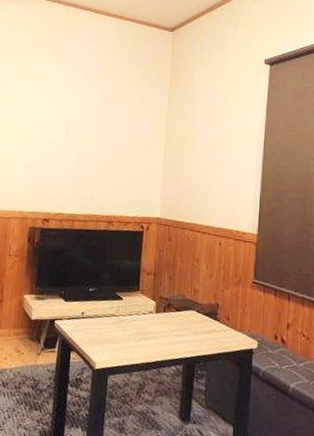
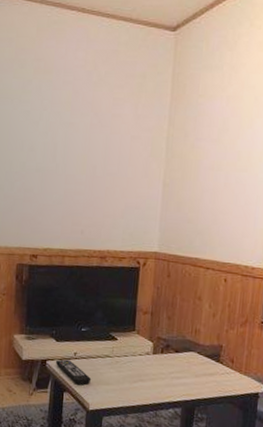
remote control: none [63,319,98,344] -> present [55,359,92,385]

